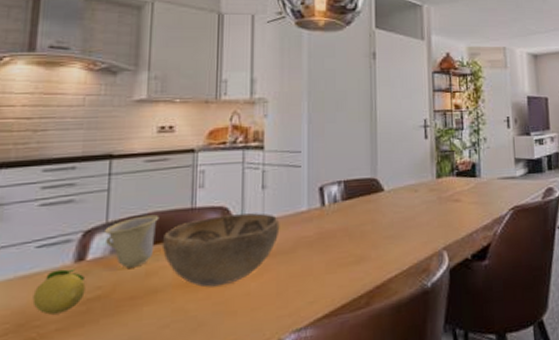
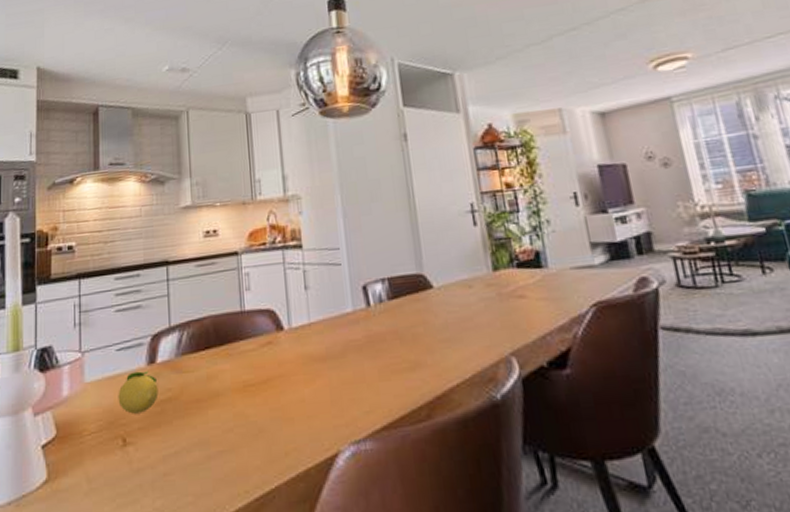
cup: present [103,214,159,268] -> none [168,318,214,371]
decorative bowl: present [161,213,280,288] -> none [218,315,327,393]

